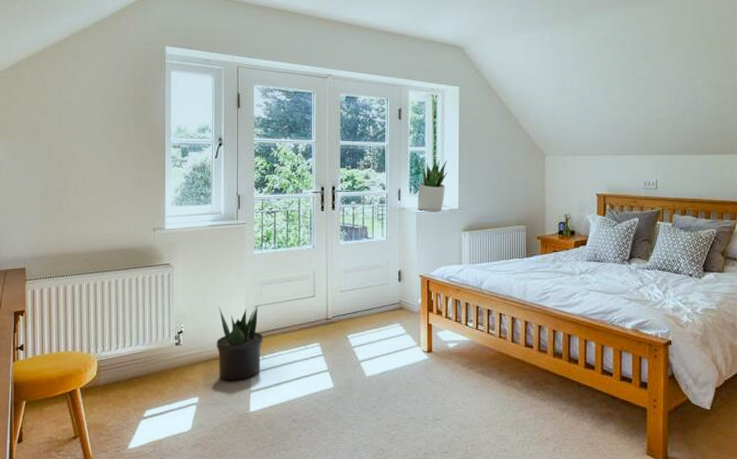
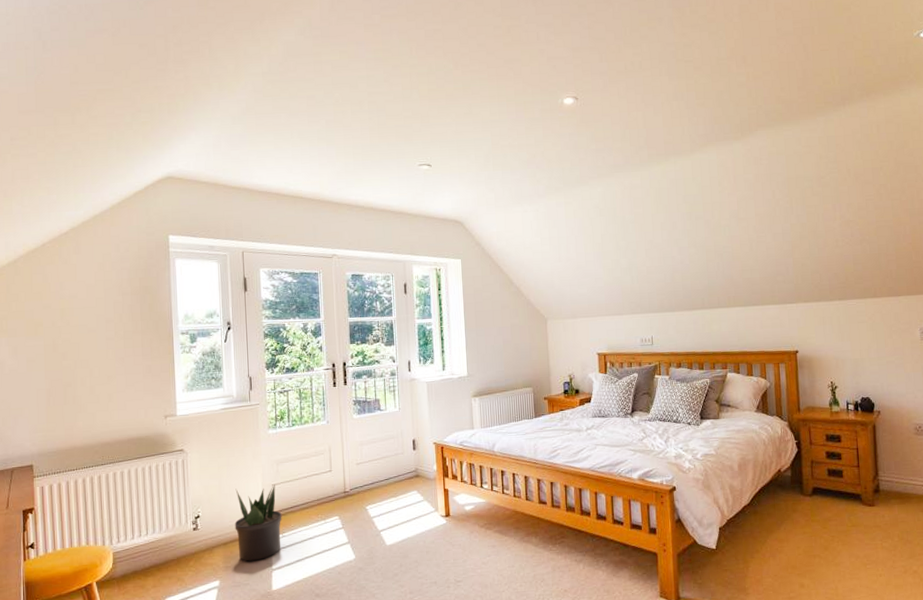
planter: present [418,160,447,212] -> none [427,330,455,381]

